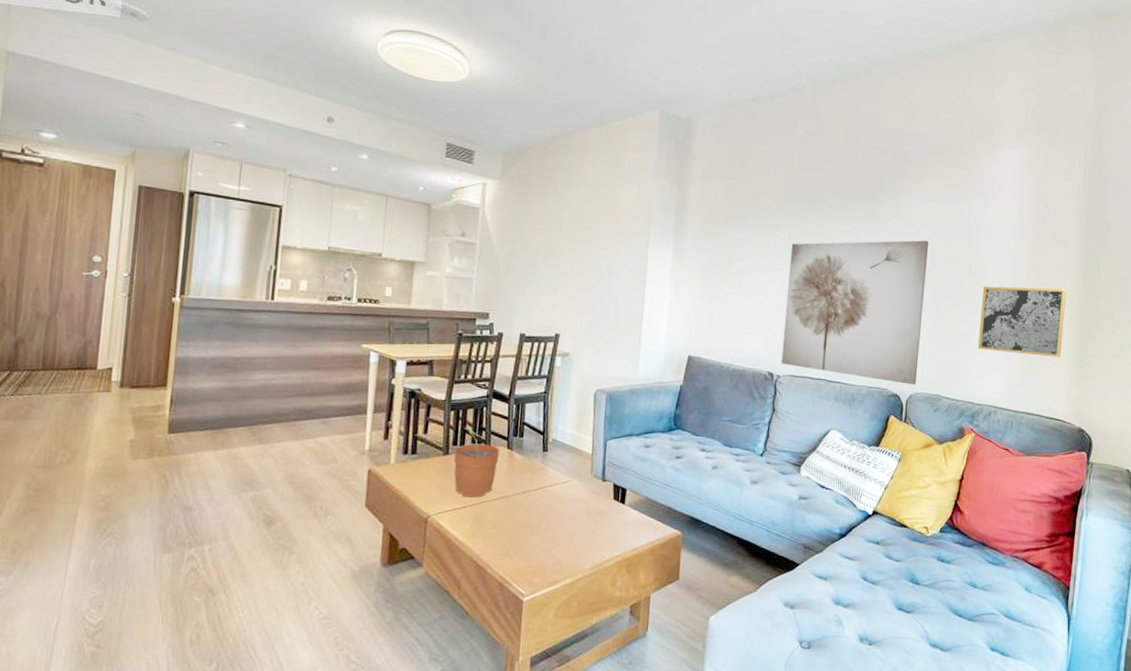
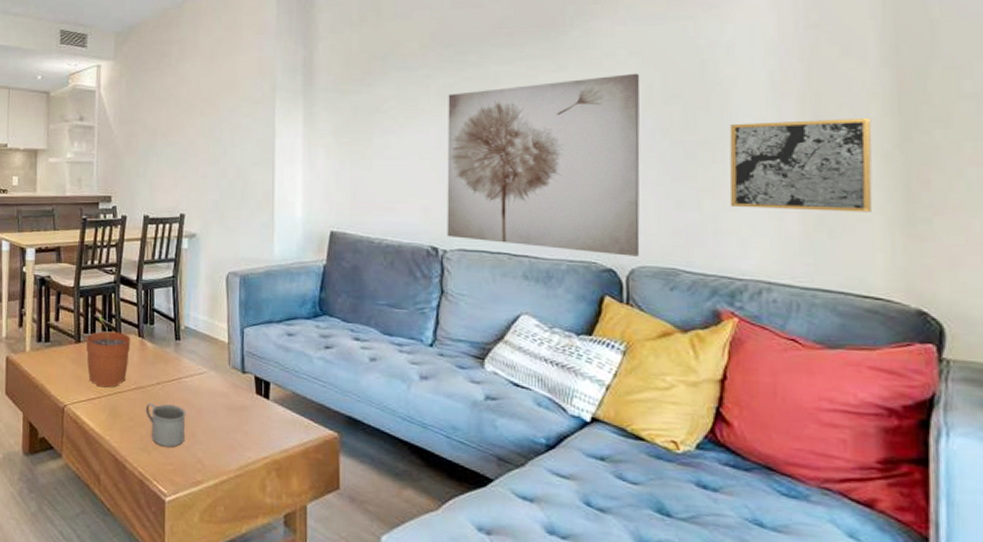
mug: none [509,511,548,551] -> present [145,403,186,447]

